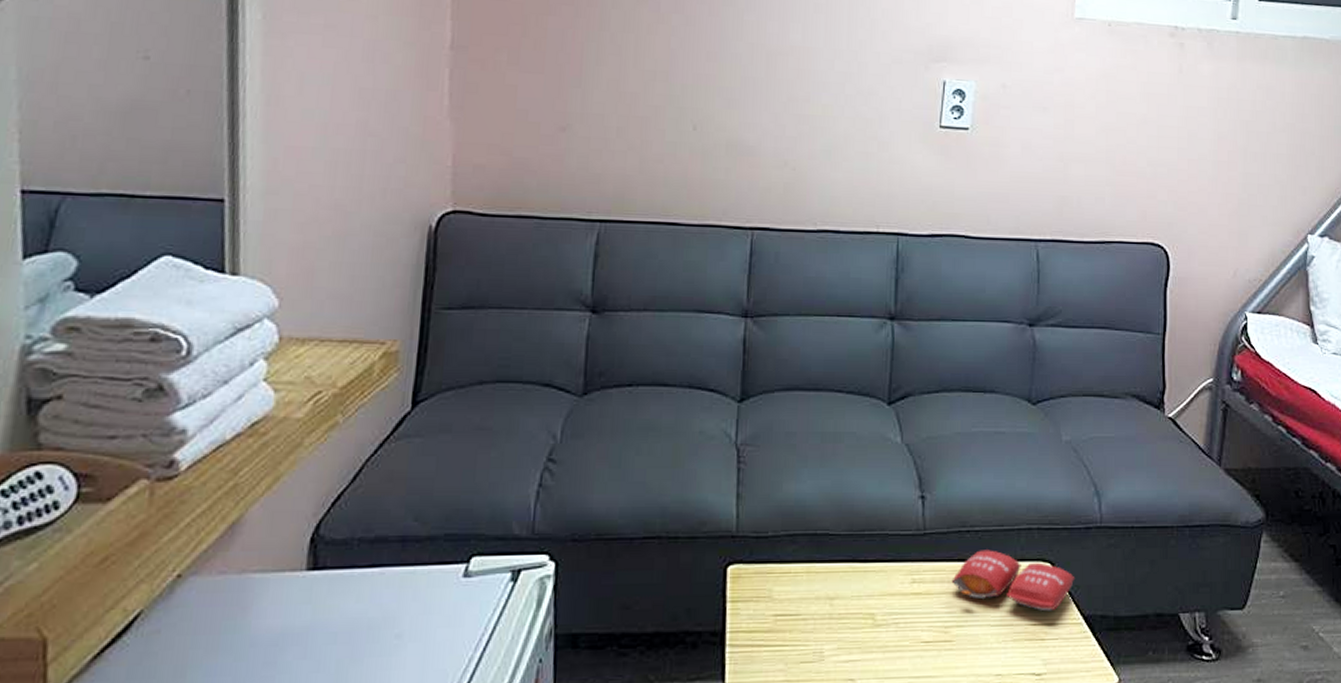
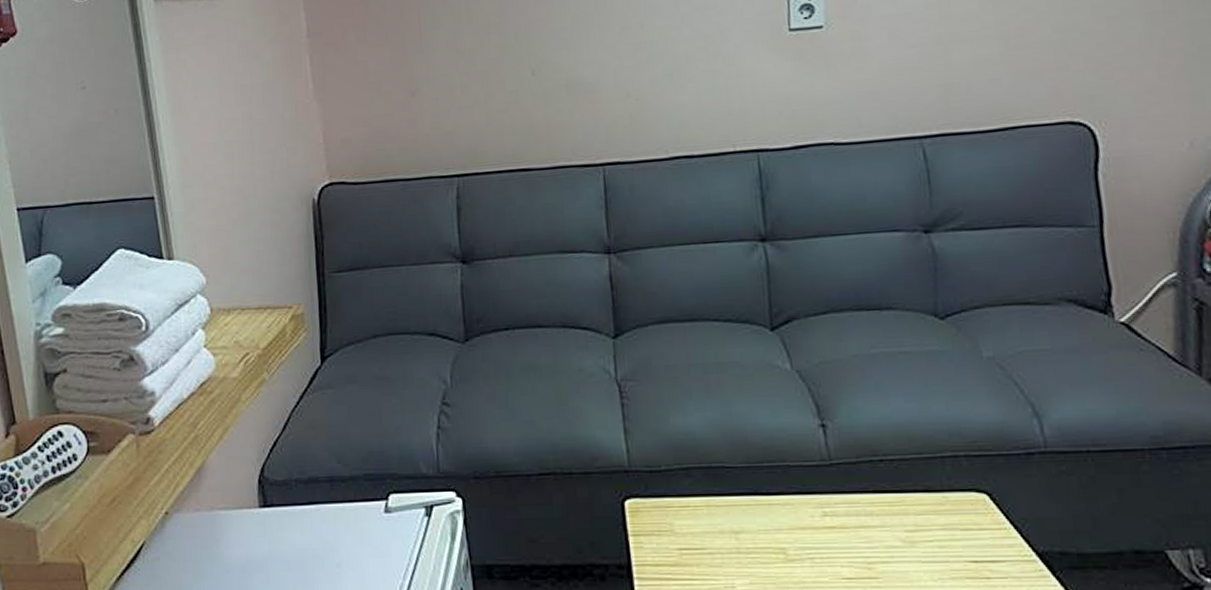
snack bag: present [951,550,1075,612] -> none [868,480,1021,547]

